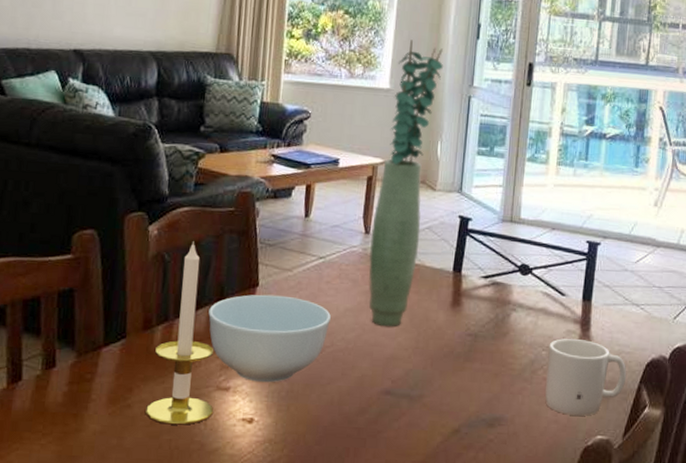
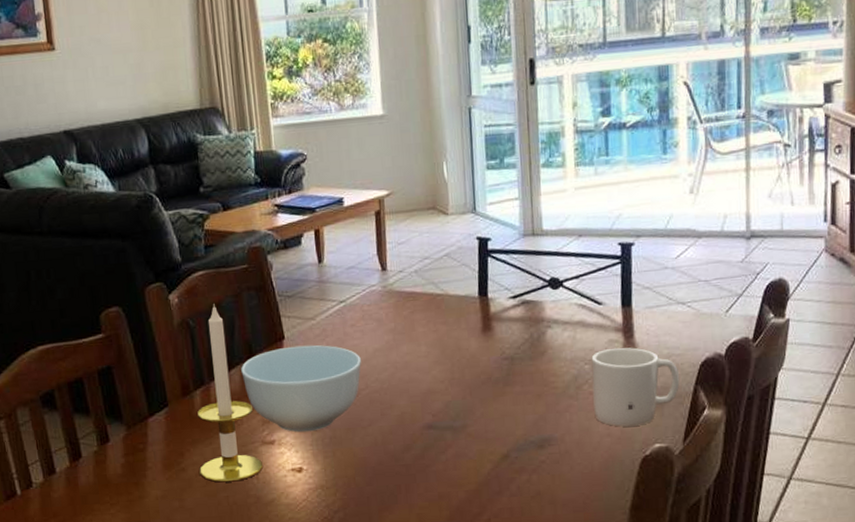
vase: present [368,39,444,327] -> none [387,57,440,363]

